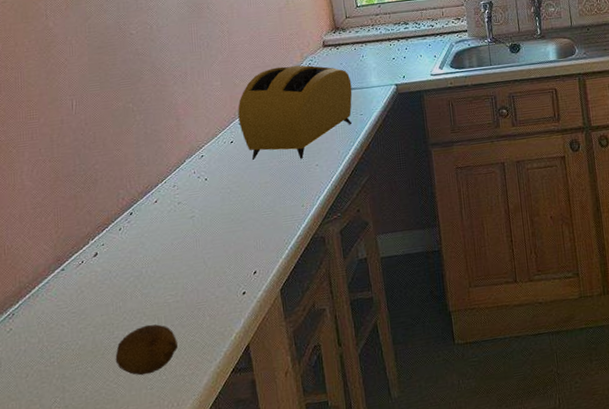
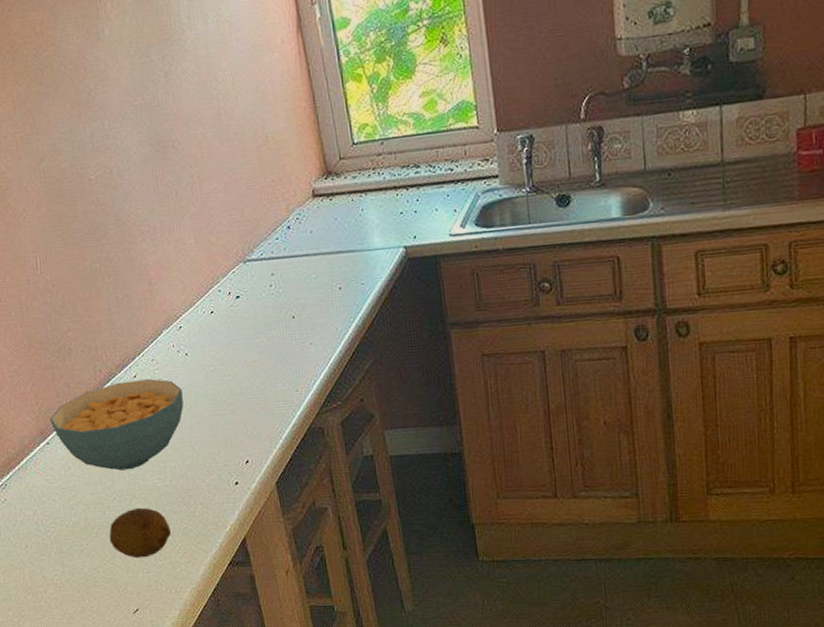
cereal bowl: none [68,202,200,291] -> present [50,379,184,471]
toaster: present [238,65,353,160] -> none [216,219,352,336]

